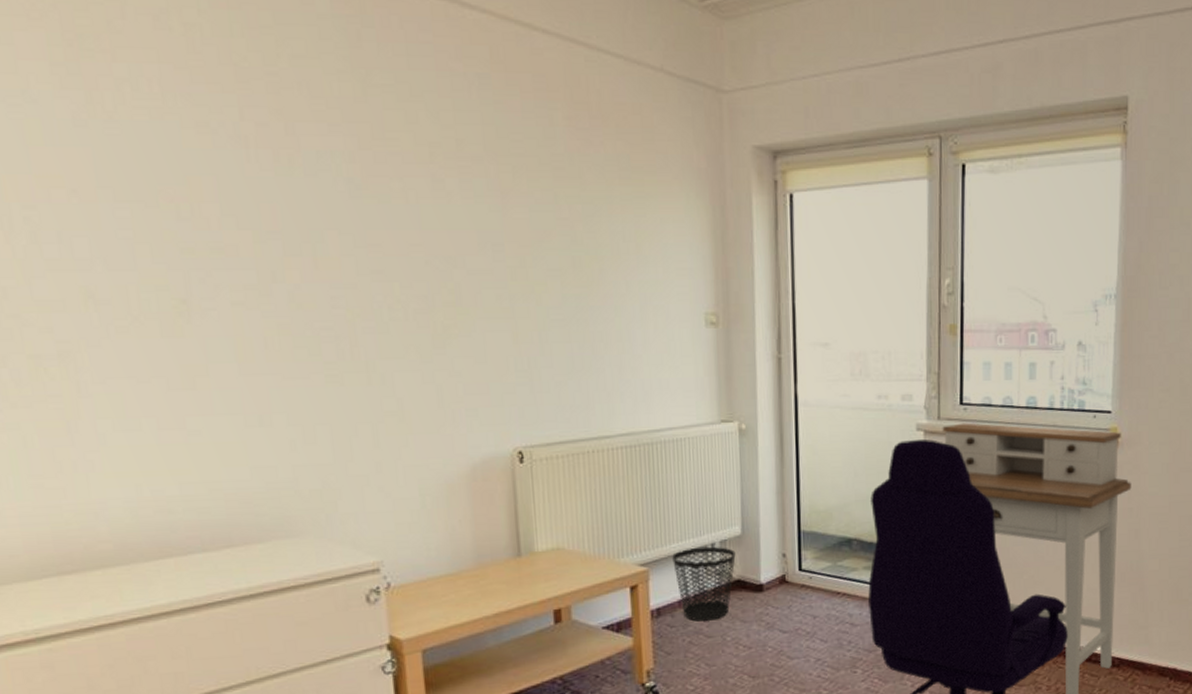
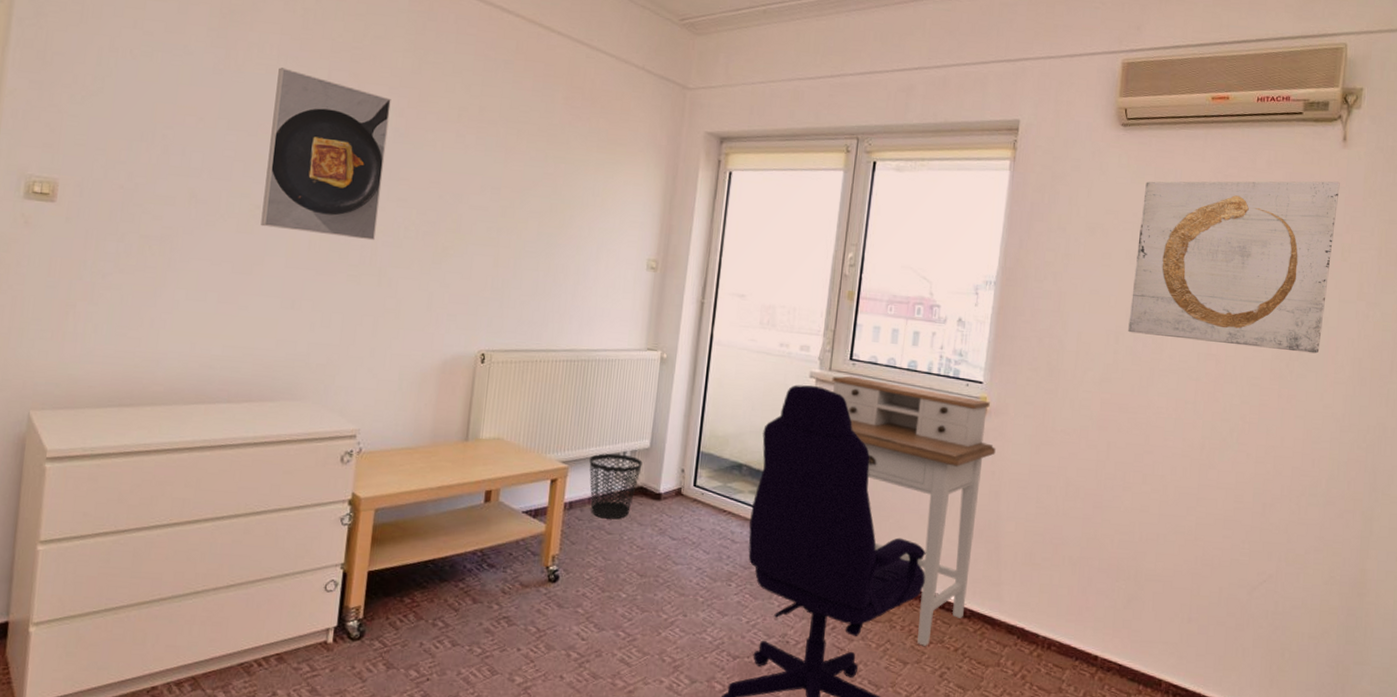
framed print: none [167,110,353,329] -> present [261,67,391,241]

